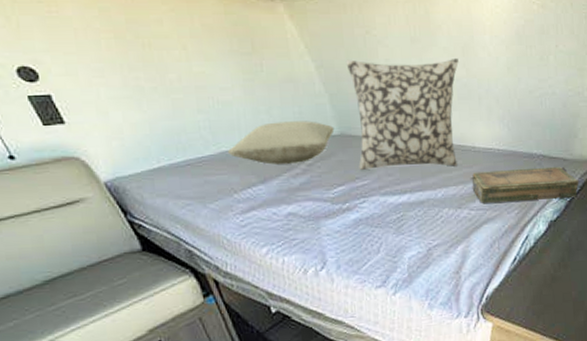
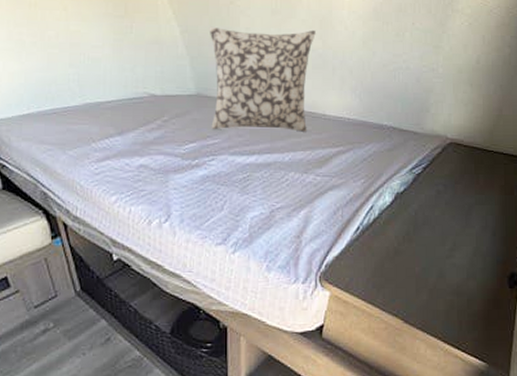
pillow: present [227,121,335,165] -> none [91,79,192,119]
decorative box: present [470,166,579,203] -> none [318,138,429,171]

